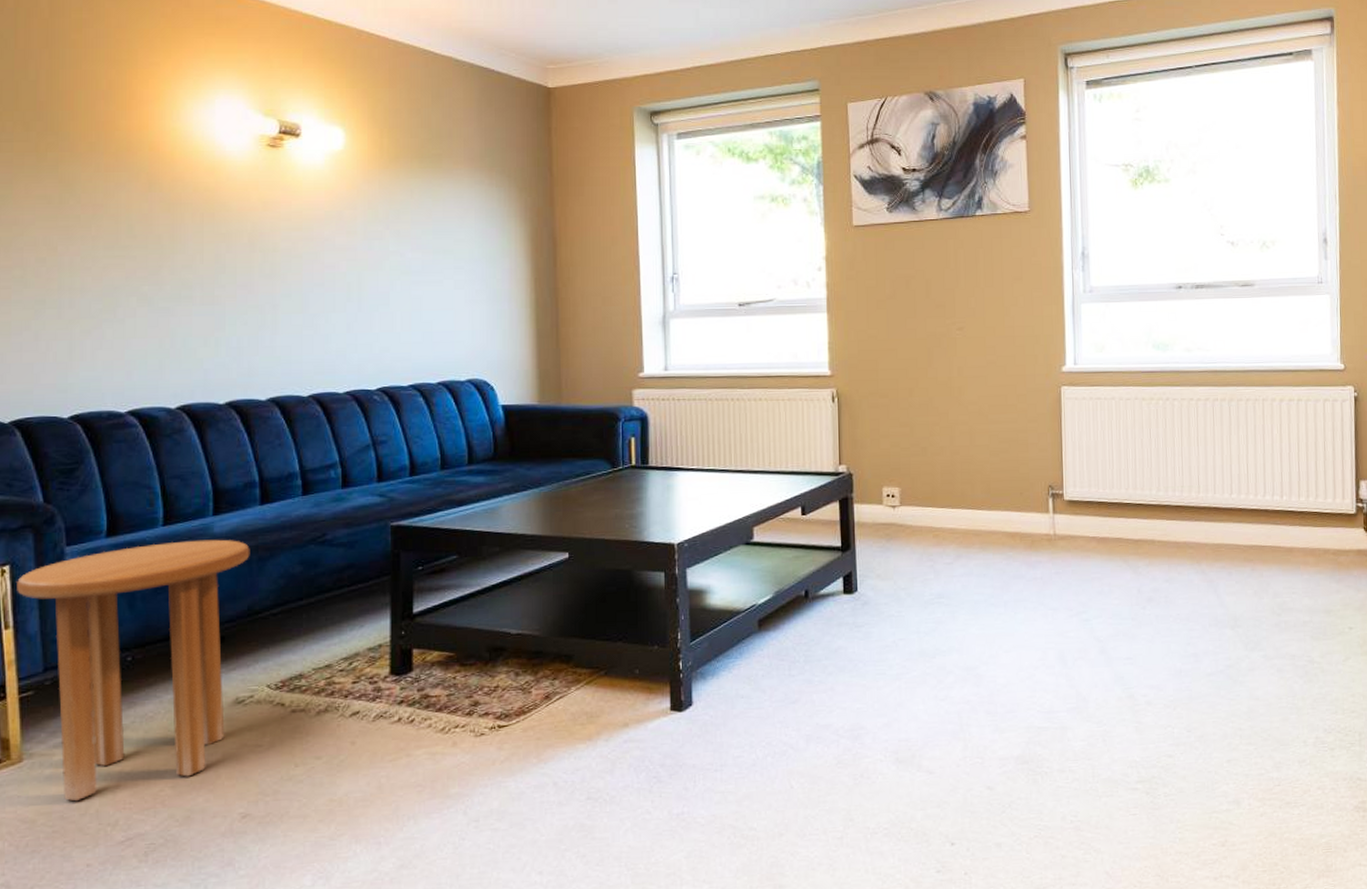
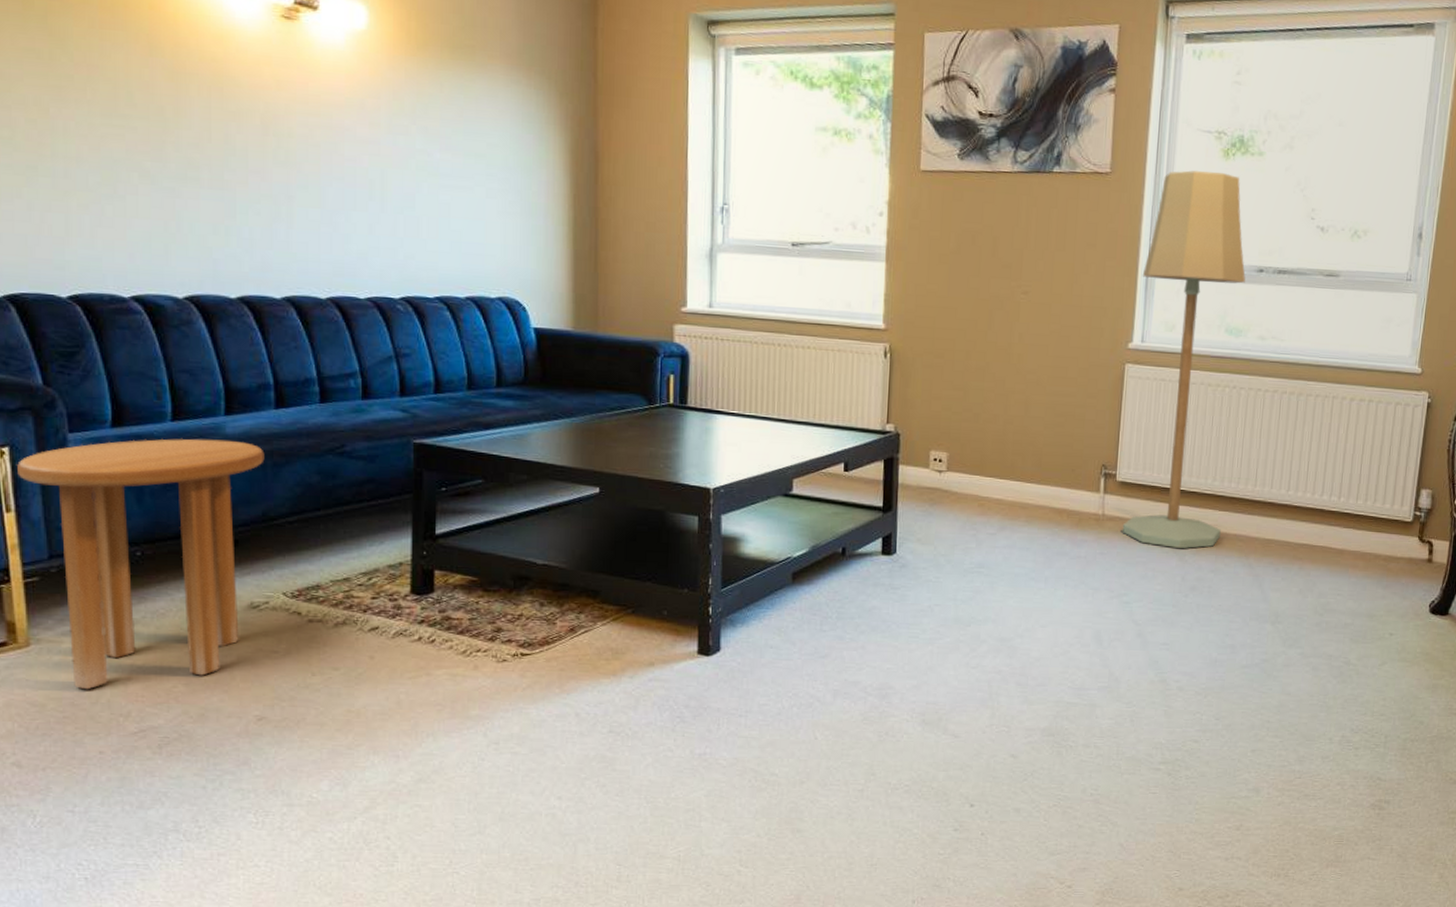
floor lamp: none [1068,201,1172,562] -> present [1122,170,1246,549]

